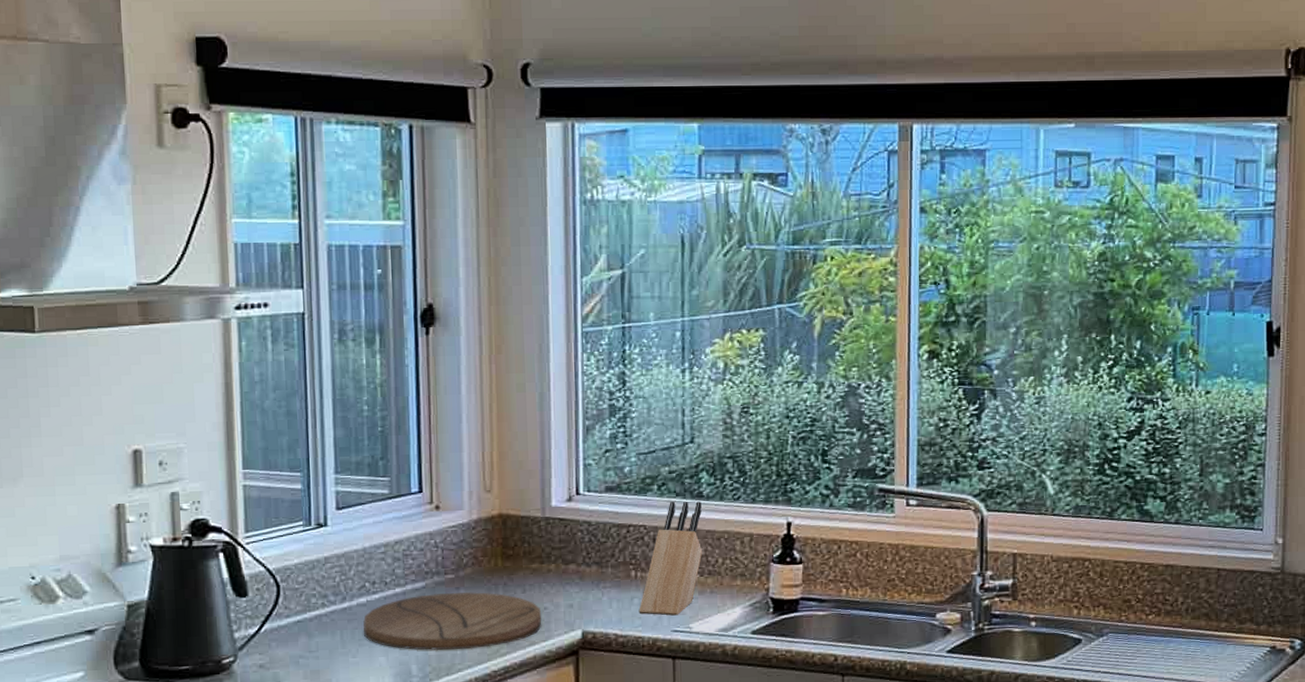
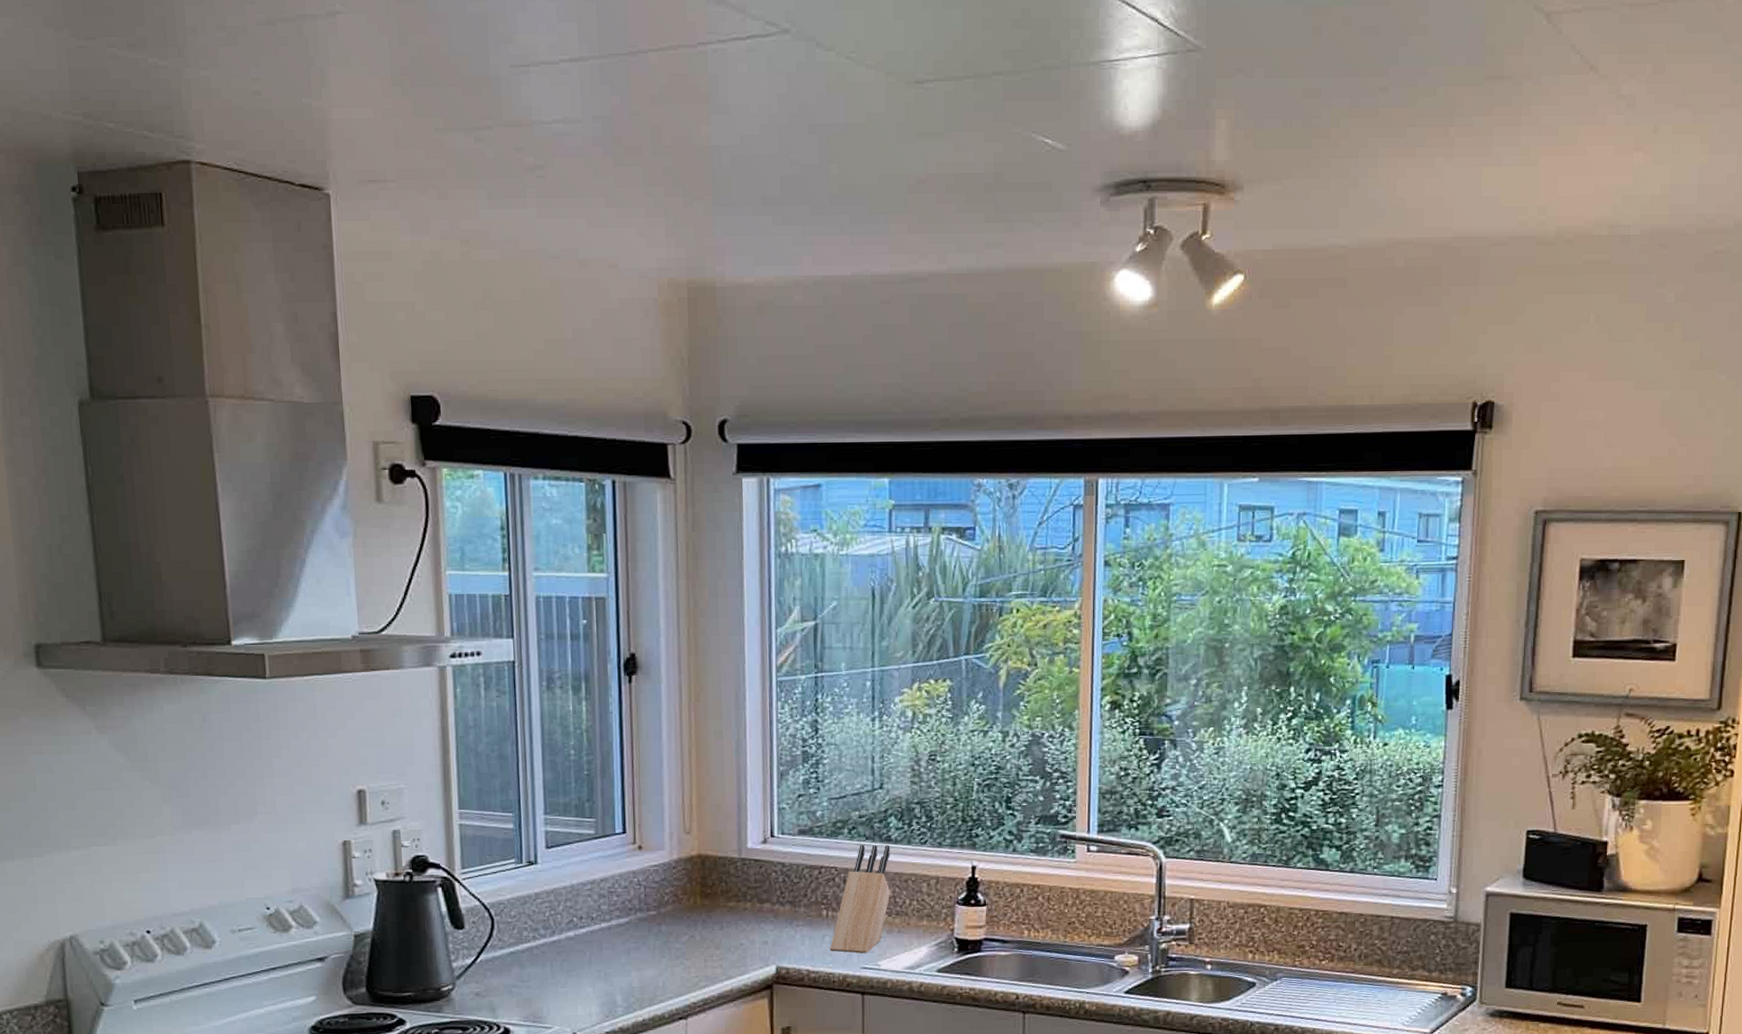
cutting board: present [363,592,542,651] -> none [572,928,739,983]

